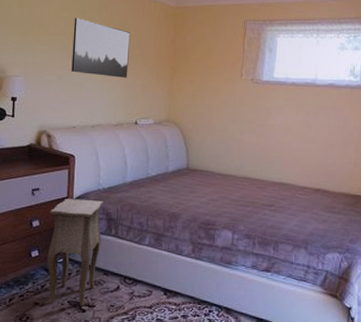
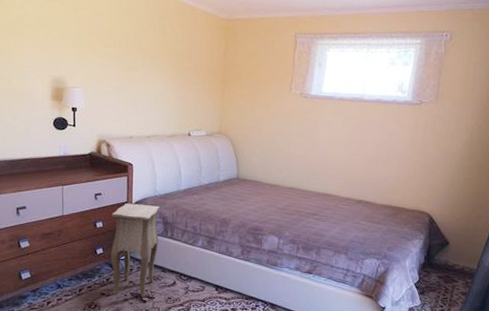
wall art: present [71,18,131,78] -> none [127,29,184,91]

